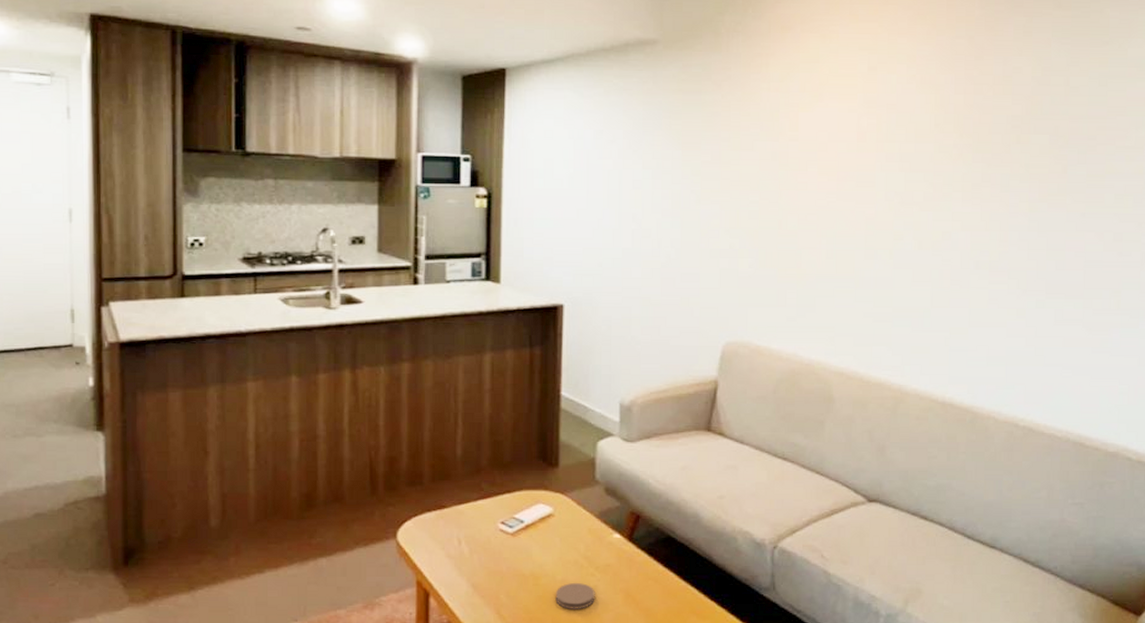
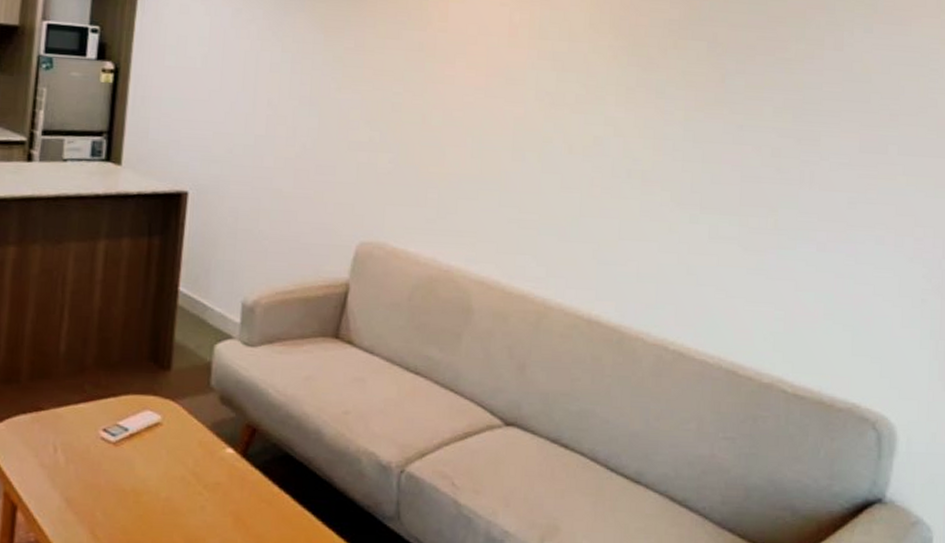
coaster: present [555,583,595,609] -> none [157,502,202,533]

